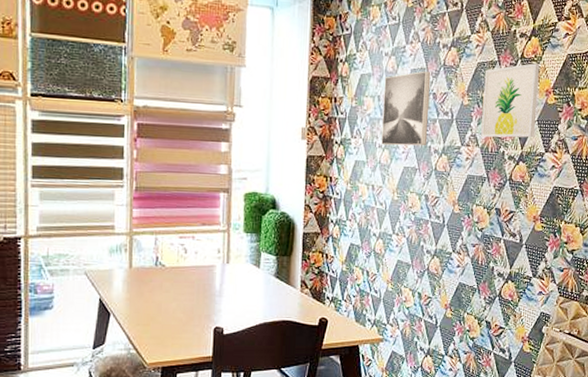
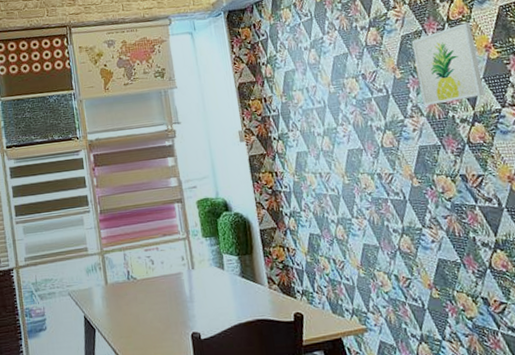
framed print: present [381,71,431,146] -> none [309,54,367,133]

